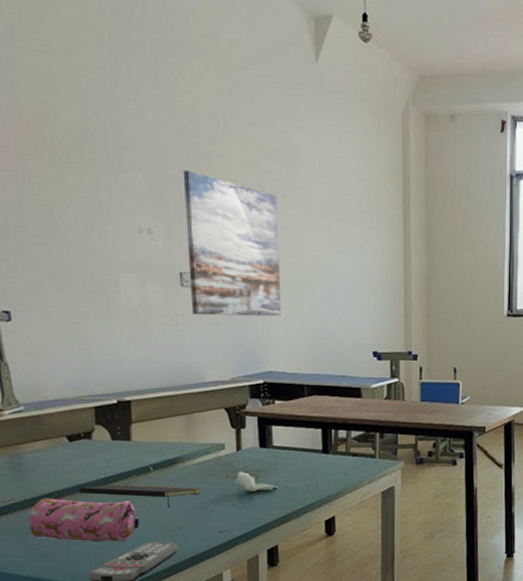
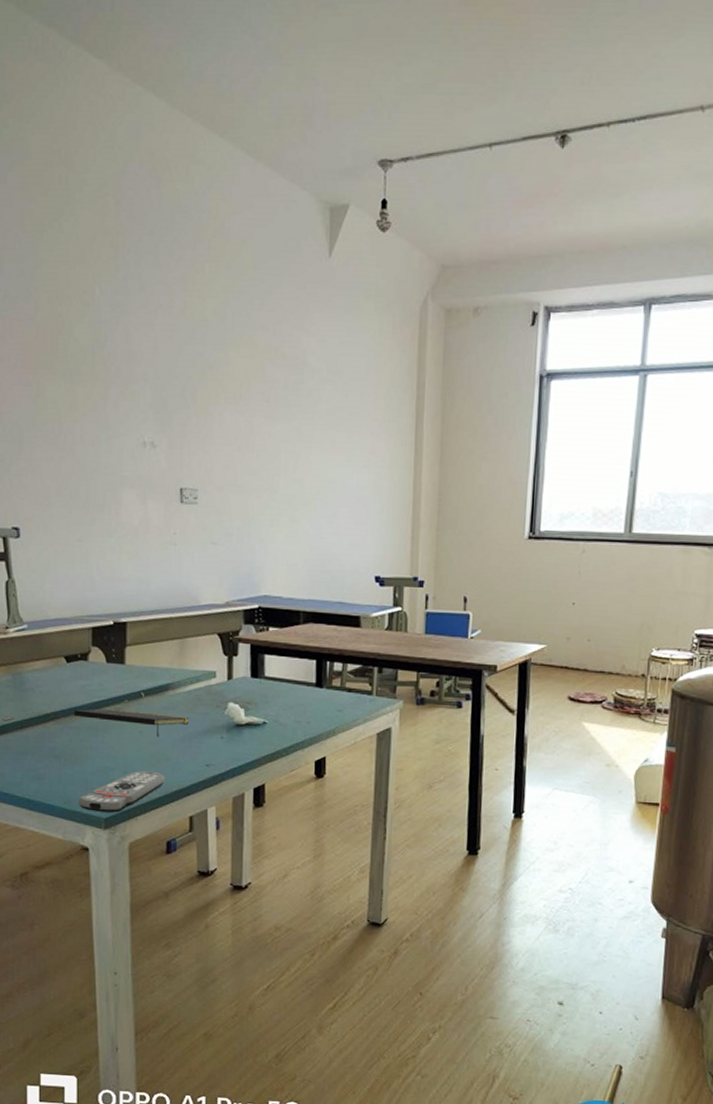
pencil case: present [28,498,139,542] -> none [26,719,129,769]
wall art: present [183,169,282,317] -> none [188,379,282,536]

